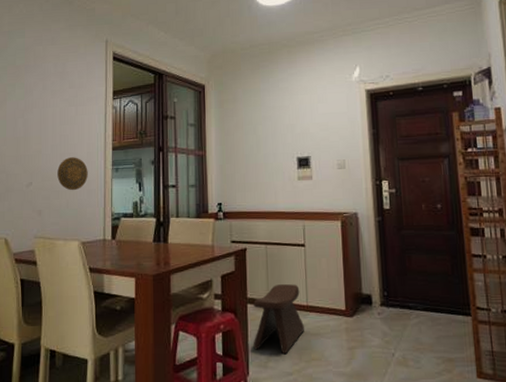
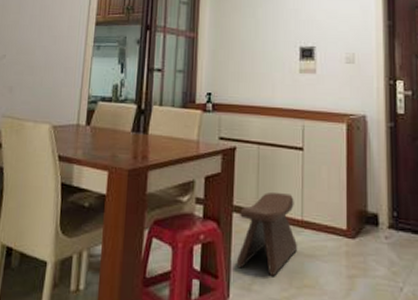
decorative plate: present [57,157,88,191] -> none [33,30,67,68]

